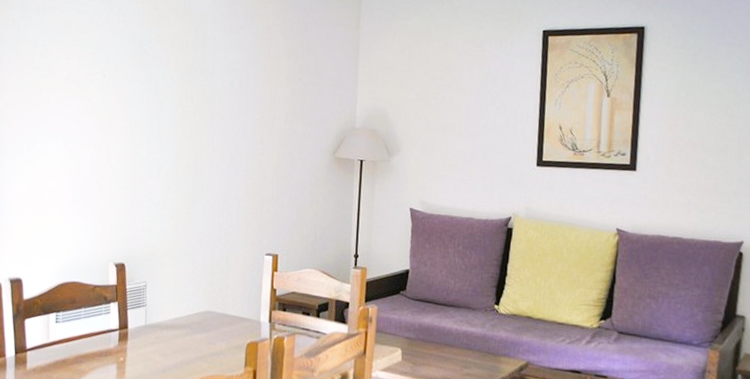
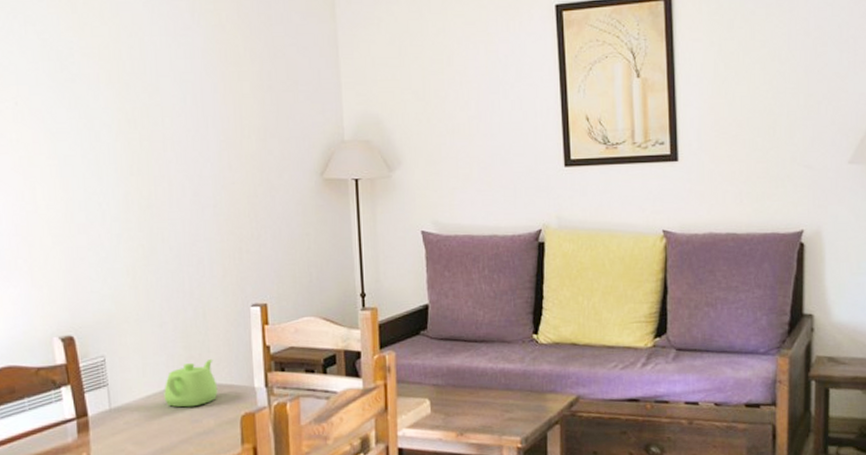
teapot: none [188,294,231,332] -> present [164,358,218,408]

